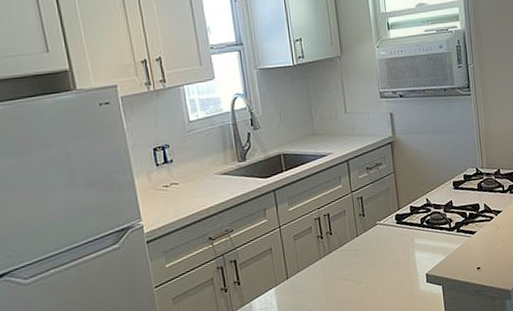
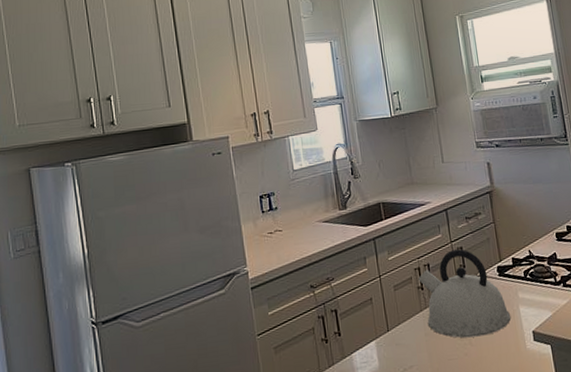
kettle: none [318,198,407,283] -> present [418,249,511,338]

